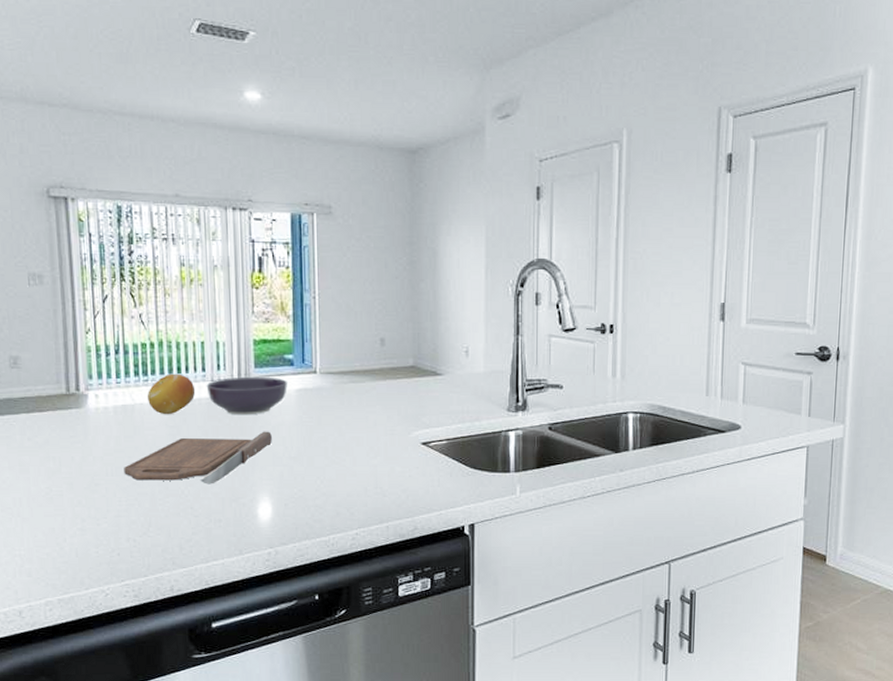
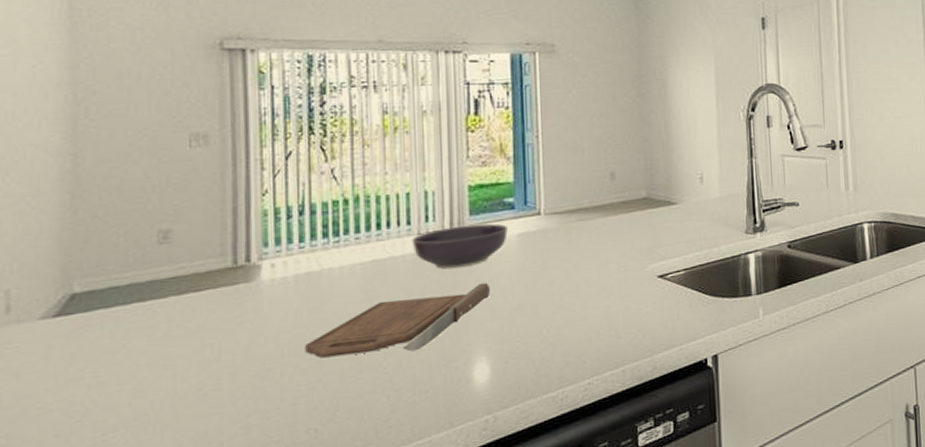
fruit: present [148,373,196,415] -> none [339,230,399,278]

